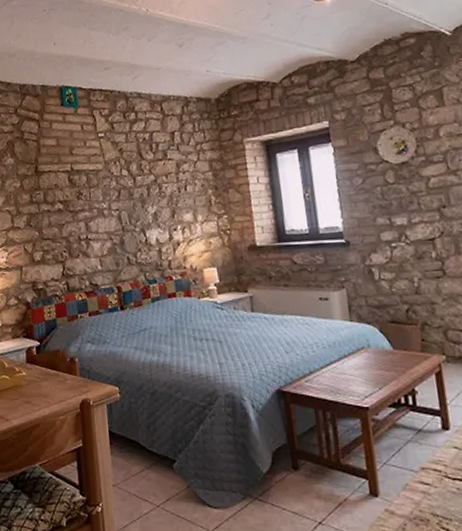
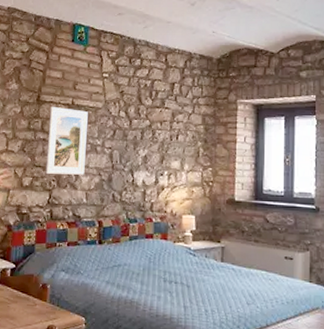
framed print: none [50,175,95,245] -> present [45,106,88,175]

